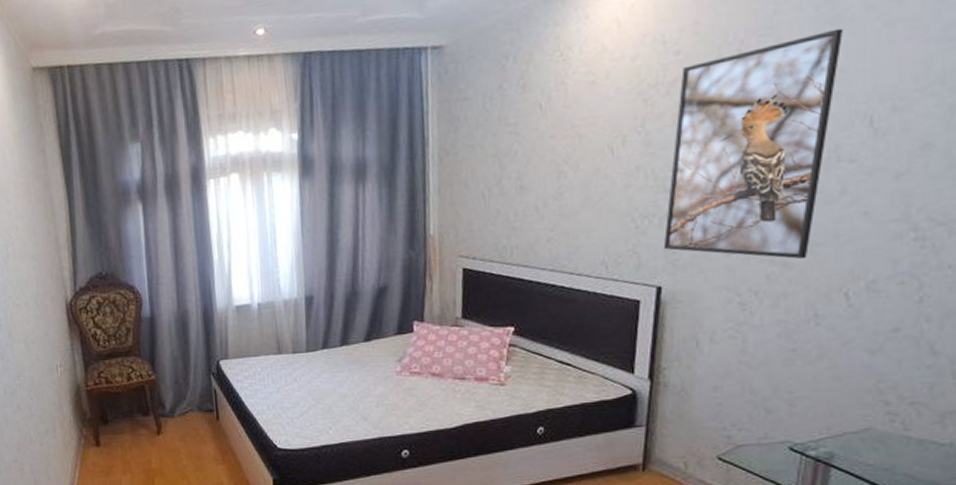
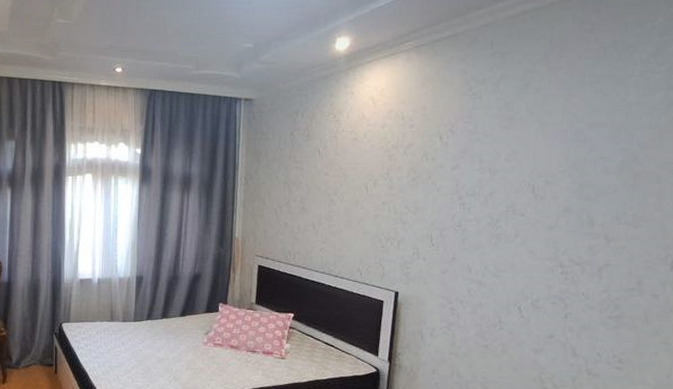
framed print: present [663,28,843,260] -> none [400,124,515,281]

